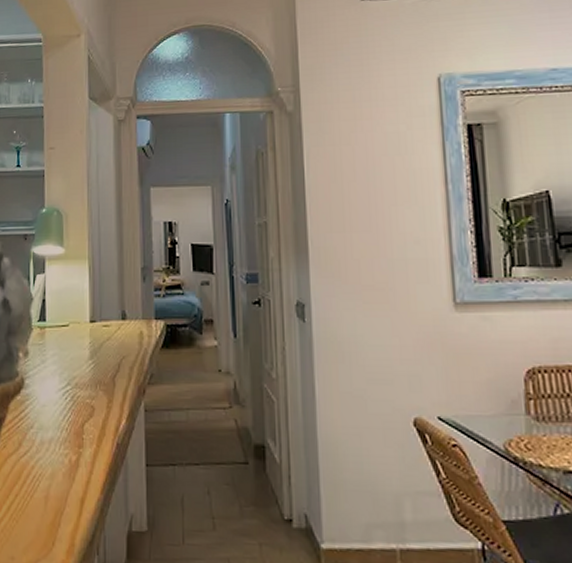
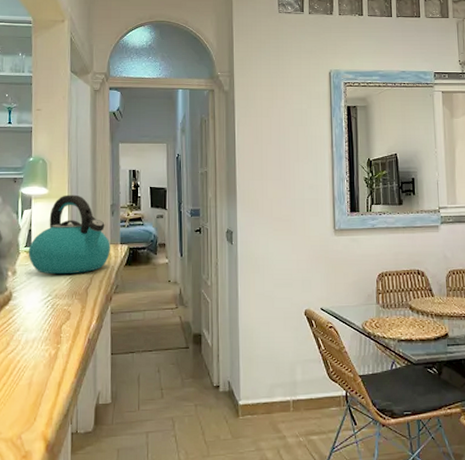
kettle: none [42,254,142,358] -> present [28,194,110,275]

